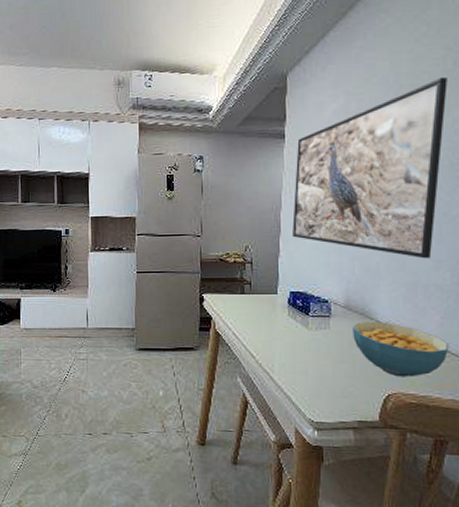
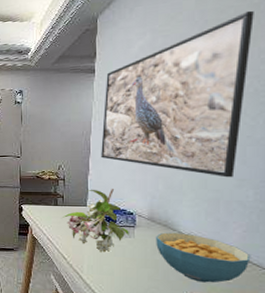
plant: none [249,273,324,348] -> present [61,189,129,253]

